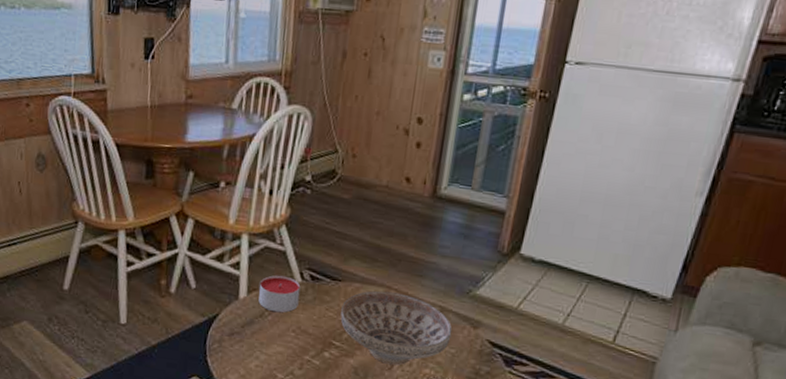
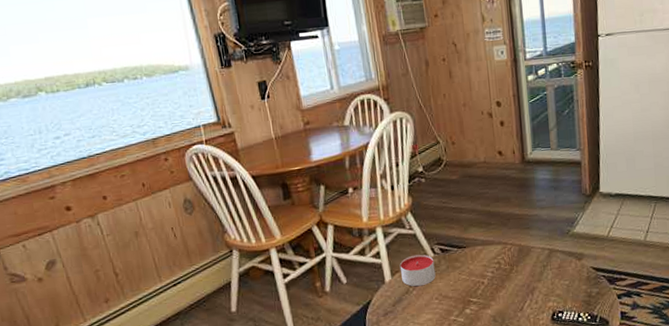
decorative bowl: present [340,291,452,366] -> none [471,246,563,307]

